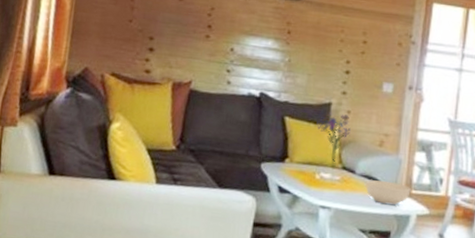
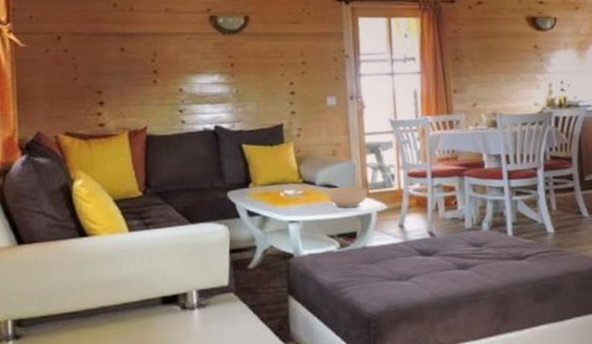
flowers: present [316,113,351,169] -> none [272,132,305,185]

